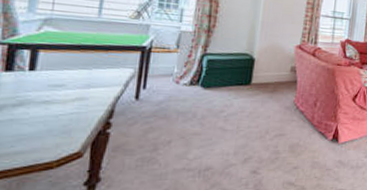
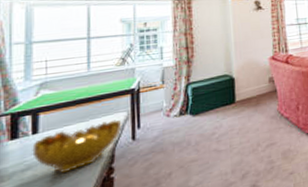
decorative bowl: none [26,73,127,118] -> present [32,120,122,174]

